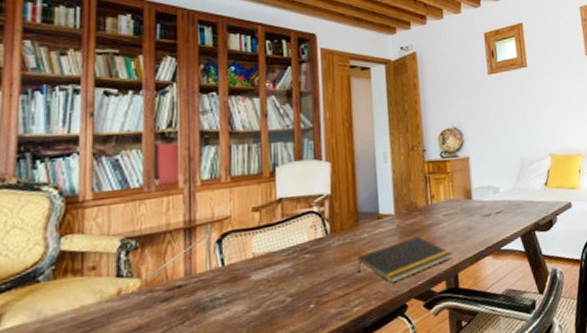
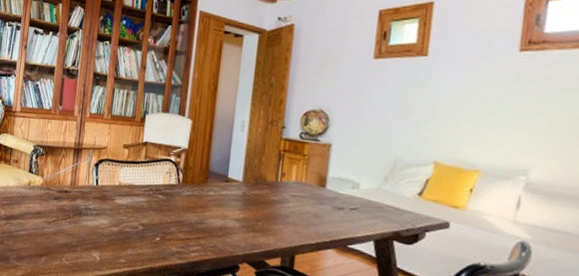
notepad: present [357,237,452,283] -> none [199,207,293,244]

